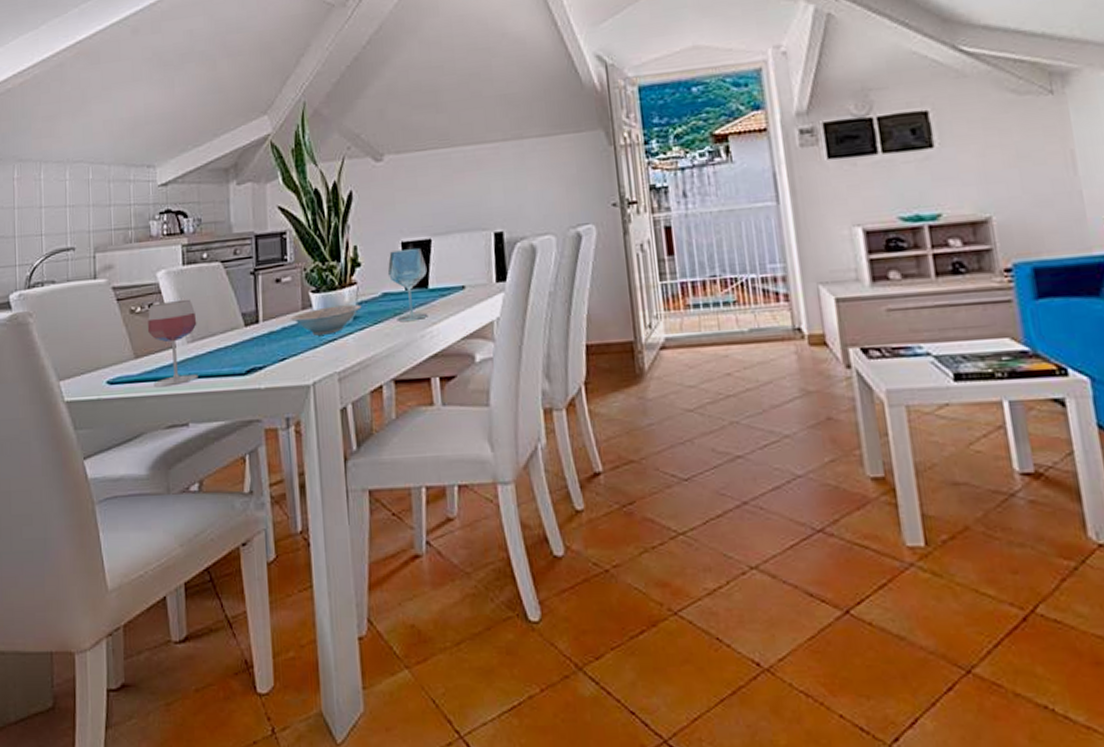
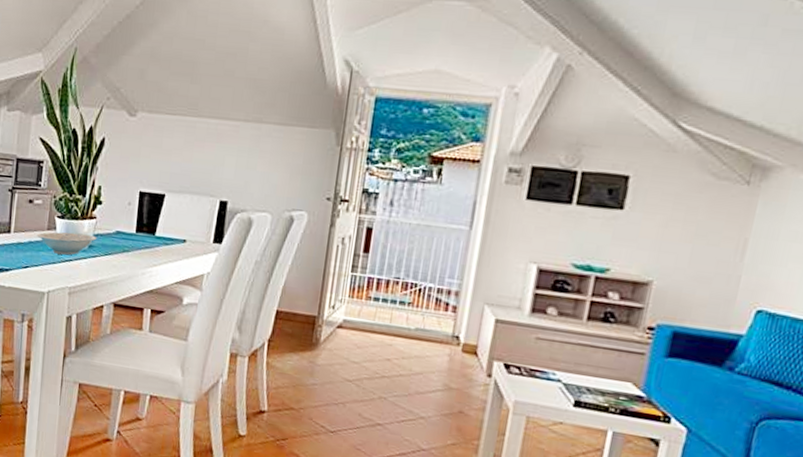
wine glass: present [387,248,428,322] -> none [123,197,158,260]

